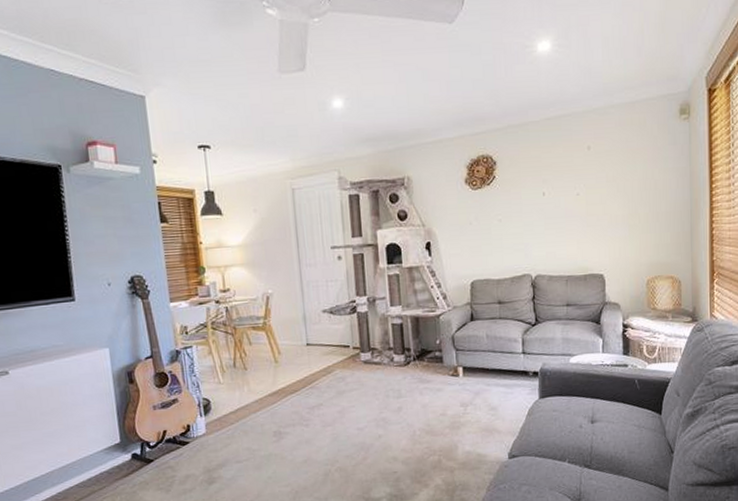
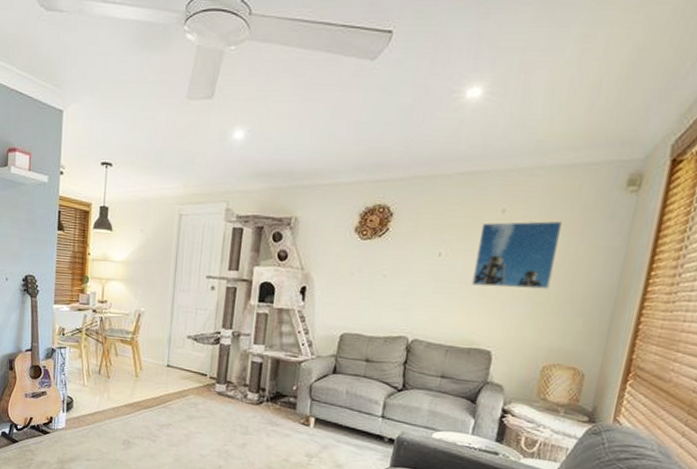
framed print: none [573,150,638,217] -> present [472,220,562,290]

